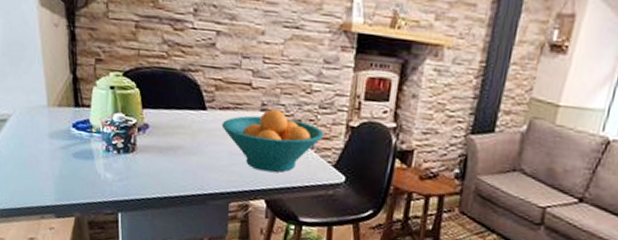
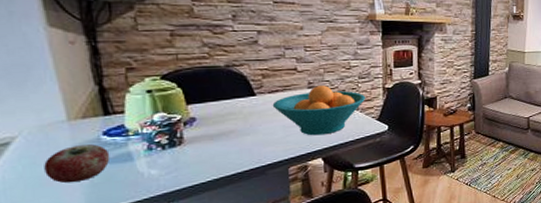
apple: none [28,133,76,171] -> present [44,144,110,184]

